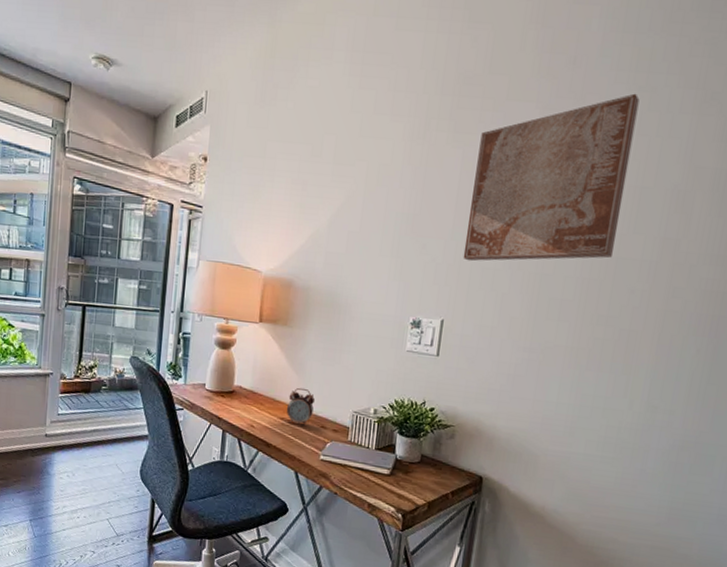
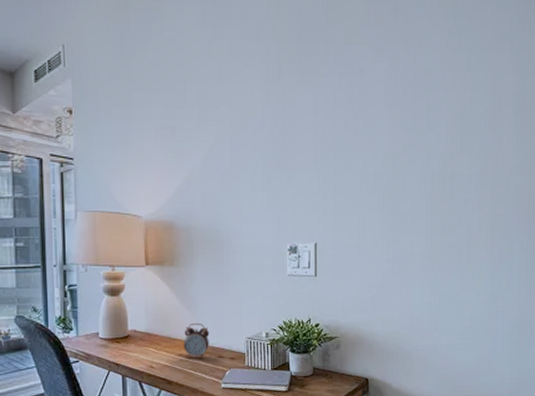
wall art: present [463,93,640,262] -> none [326,35,451,188]

